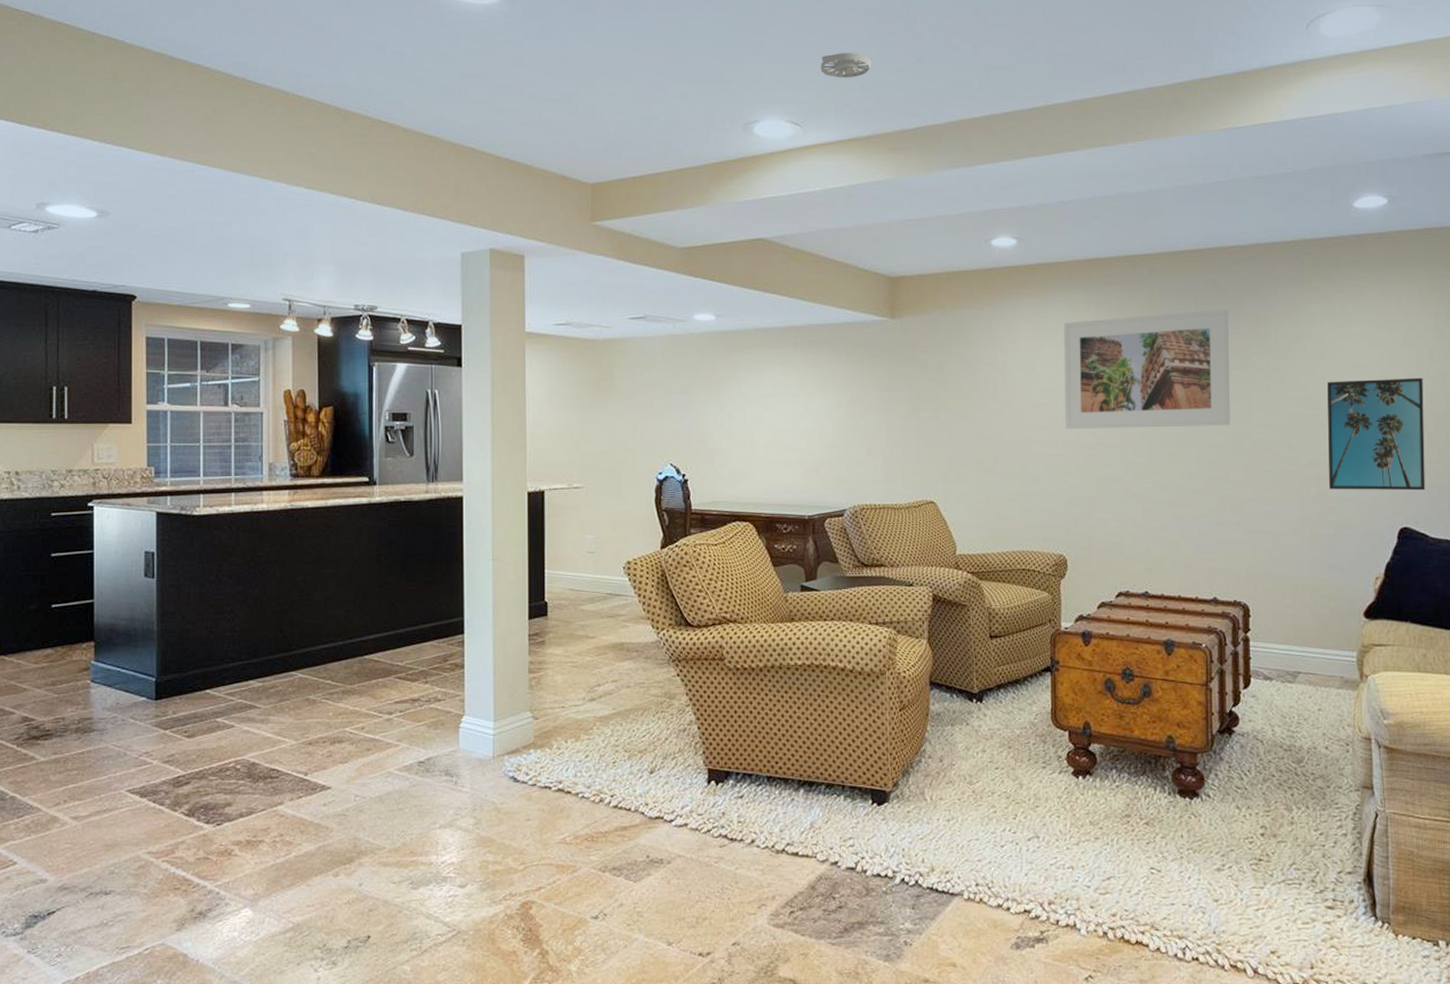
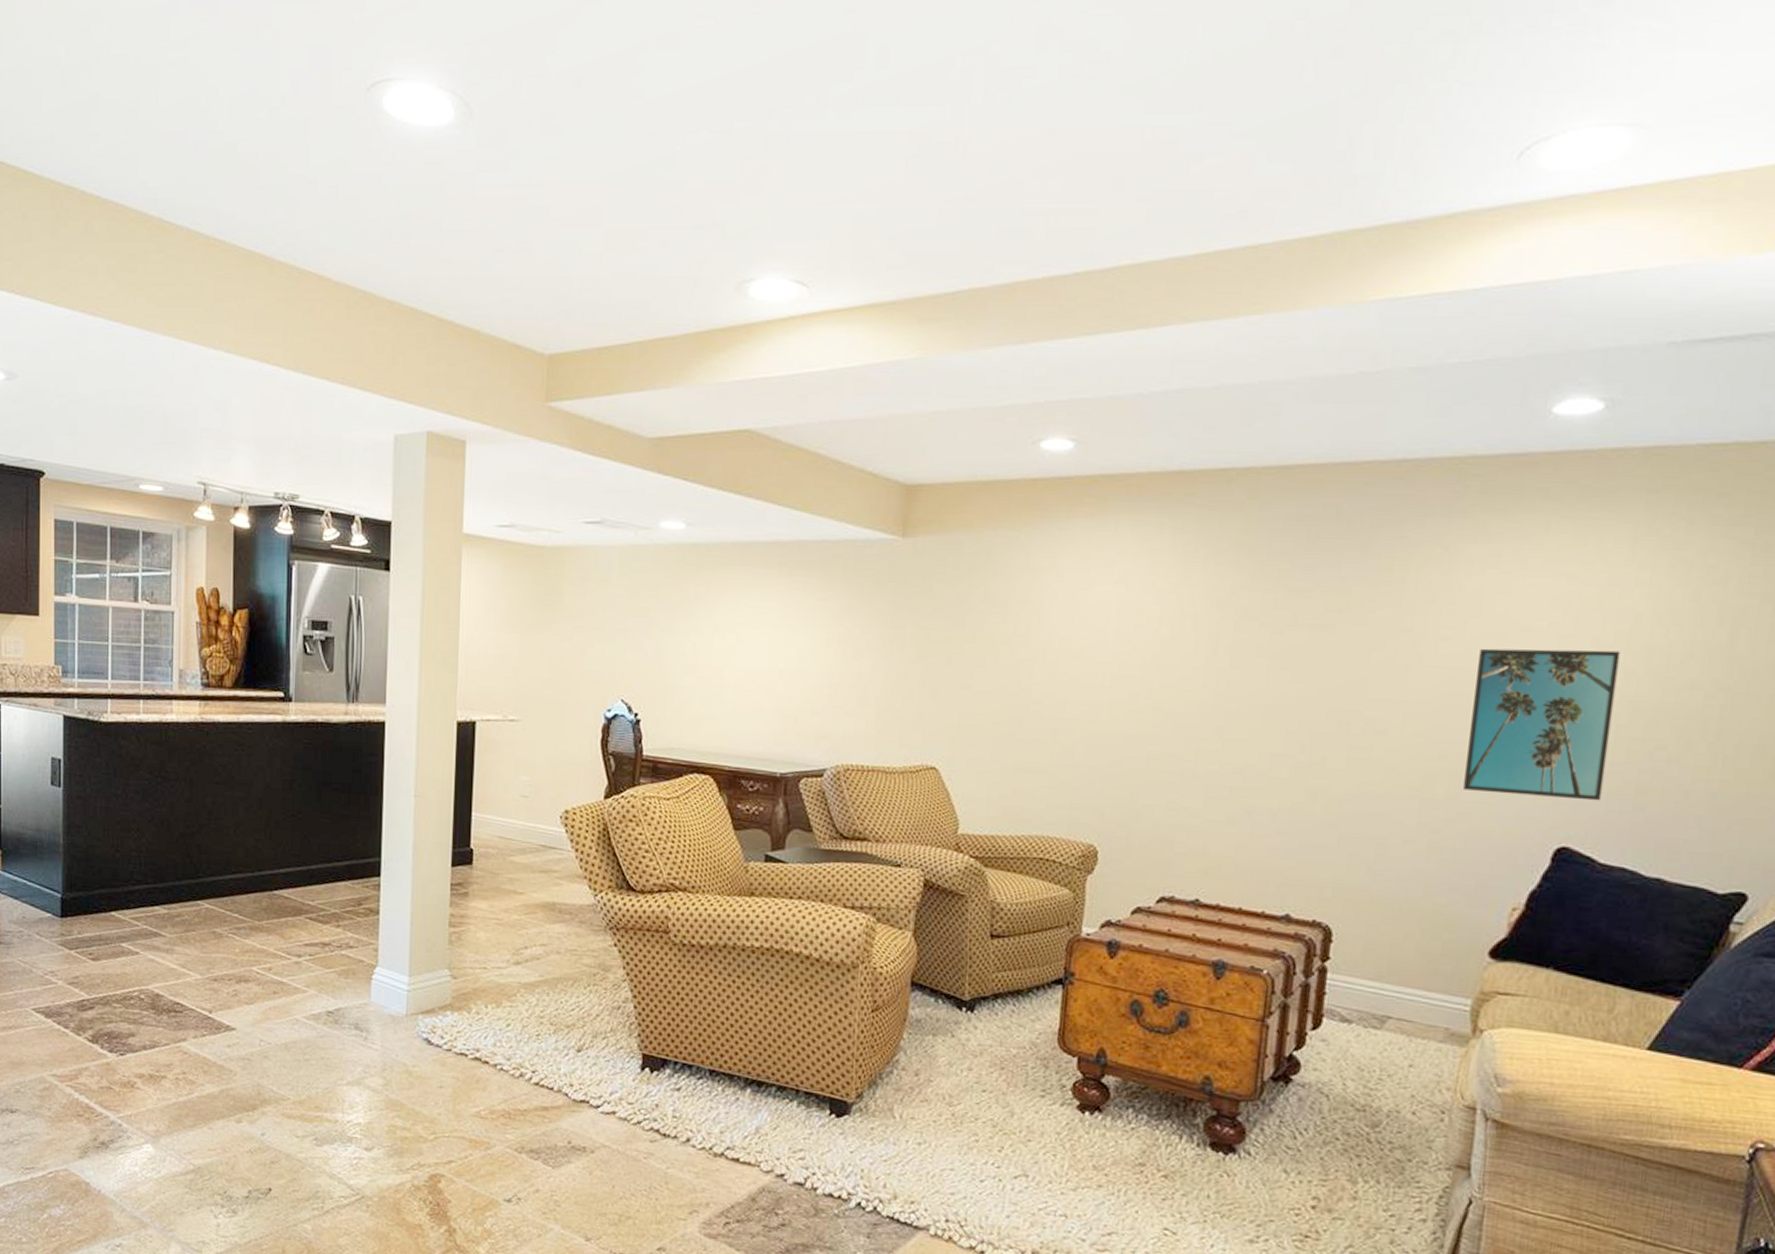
smoke detector: present [821,53,872,78] -> none [839,191,906,224]
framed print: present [1064,310,1230,429] -> none [1113,545,1352,698]

